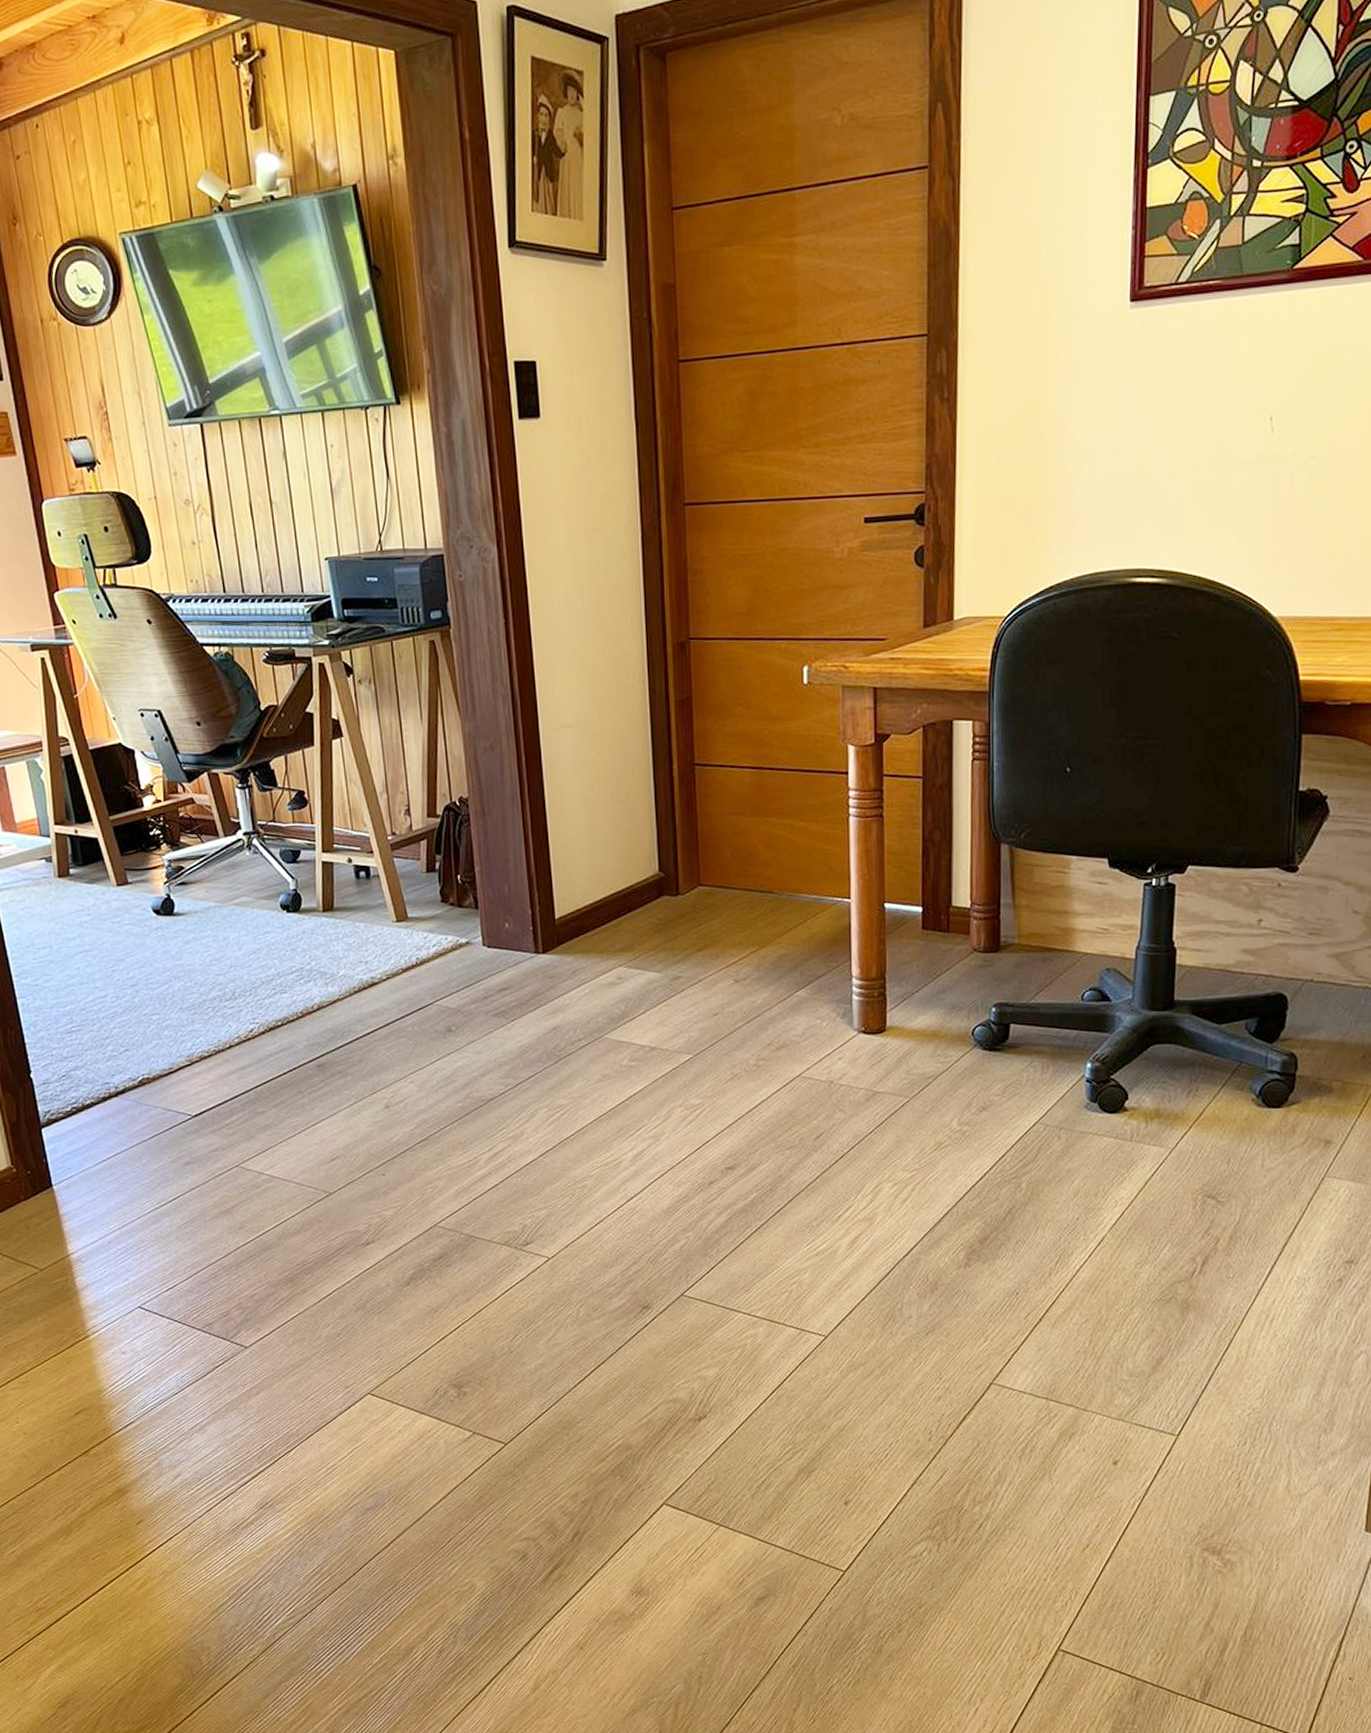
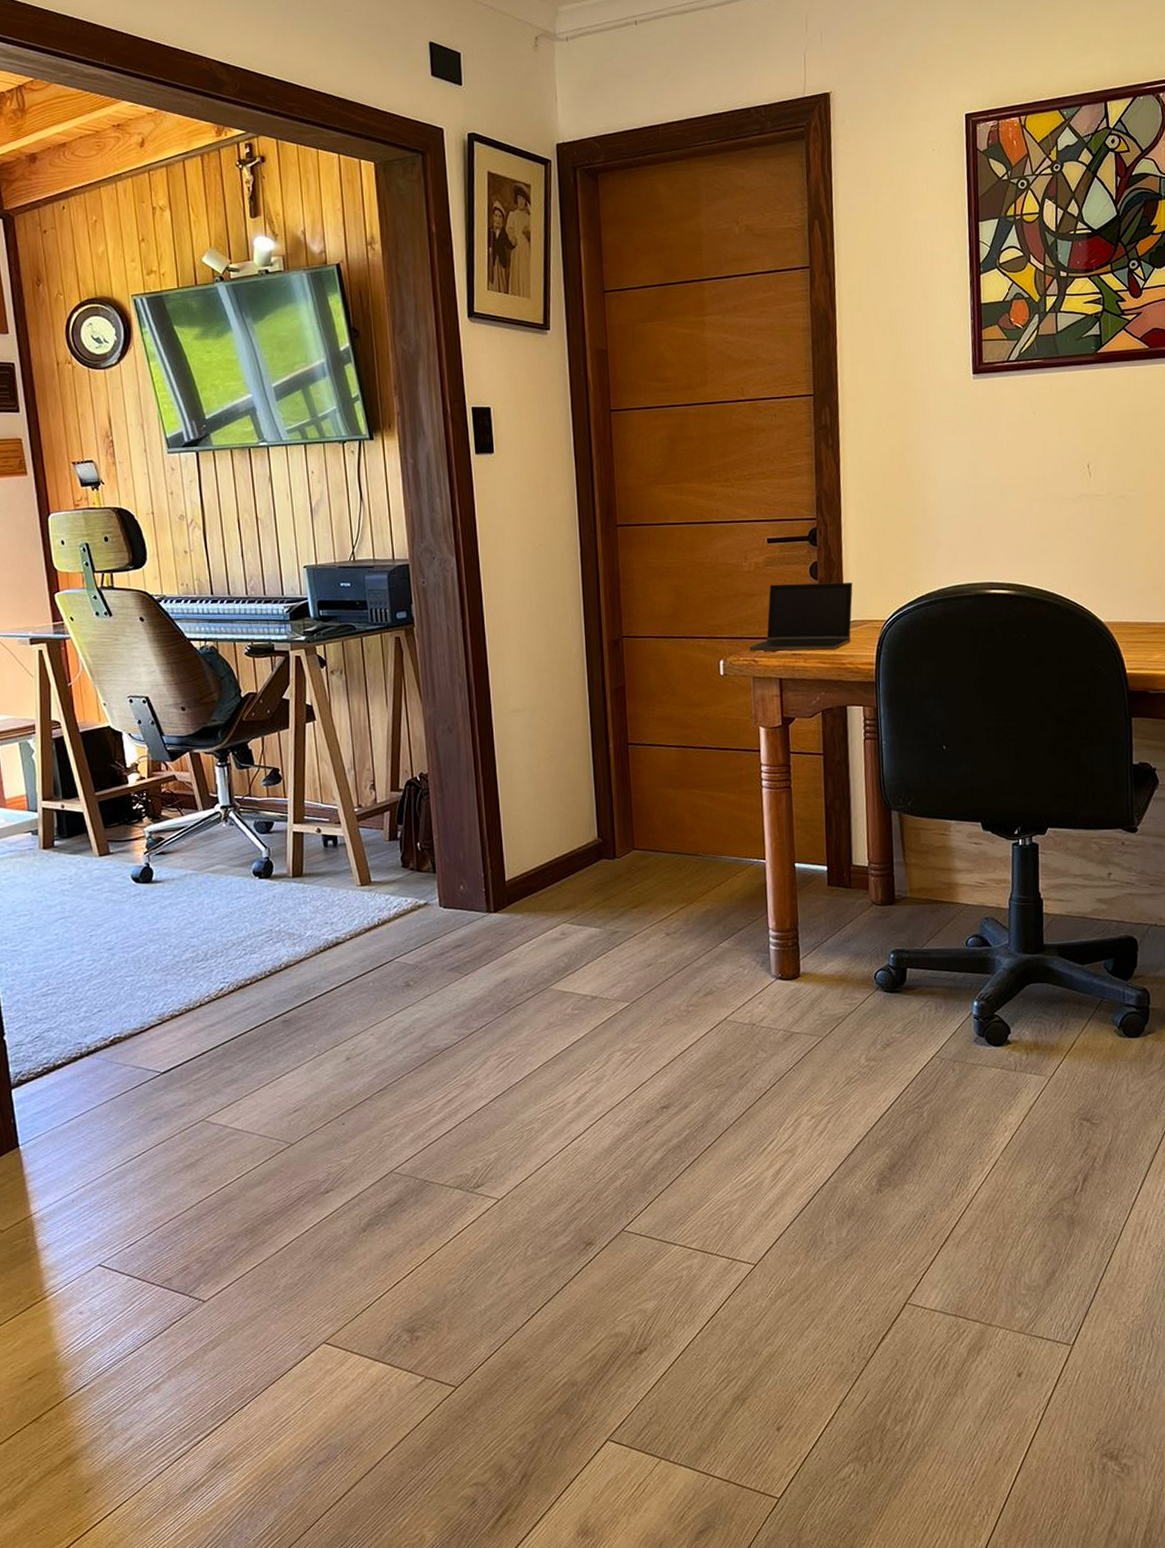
laptop computer: none [839,570,966,656] -> present [750,582,853,652]

